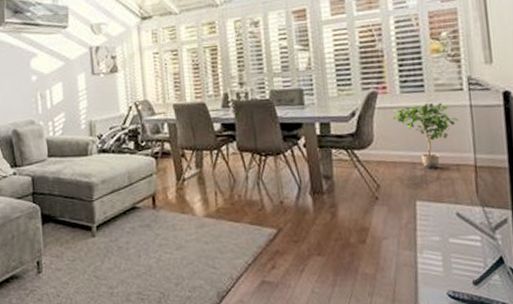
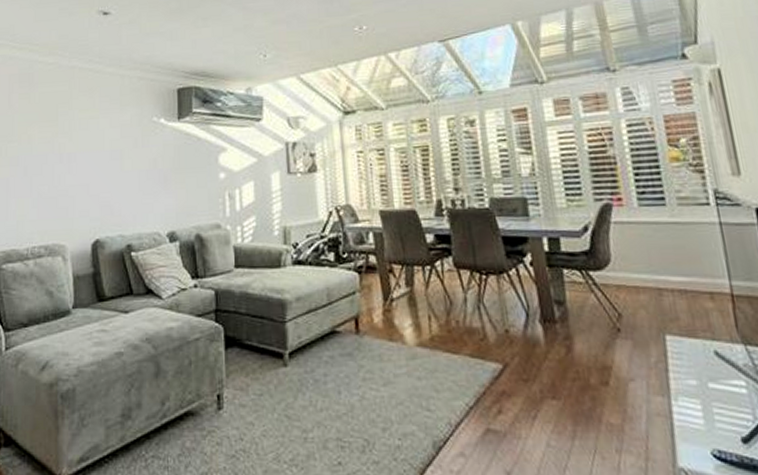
potted plant: present [391,103,459,169] -> none [629,219,708,297]

